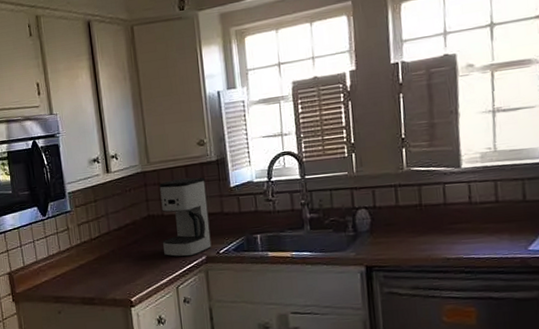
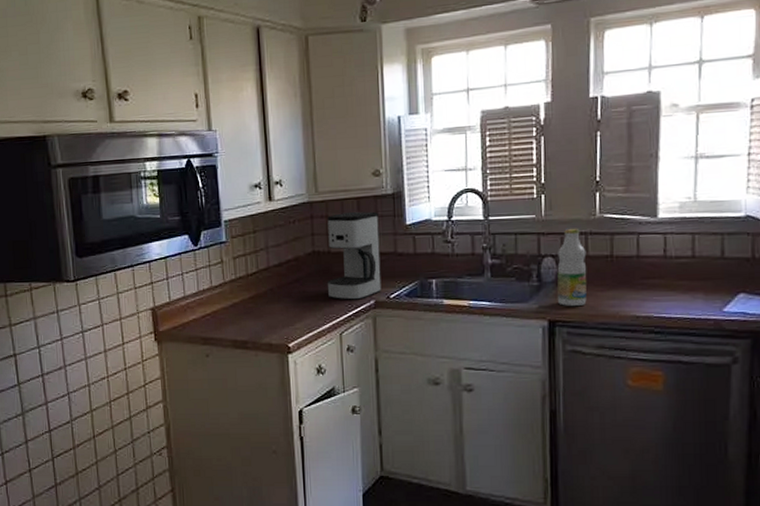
bottle: none [370,181,400,253] -> present [557,228,587,307]

